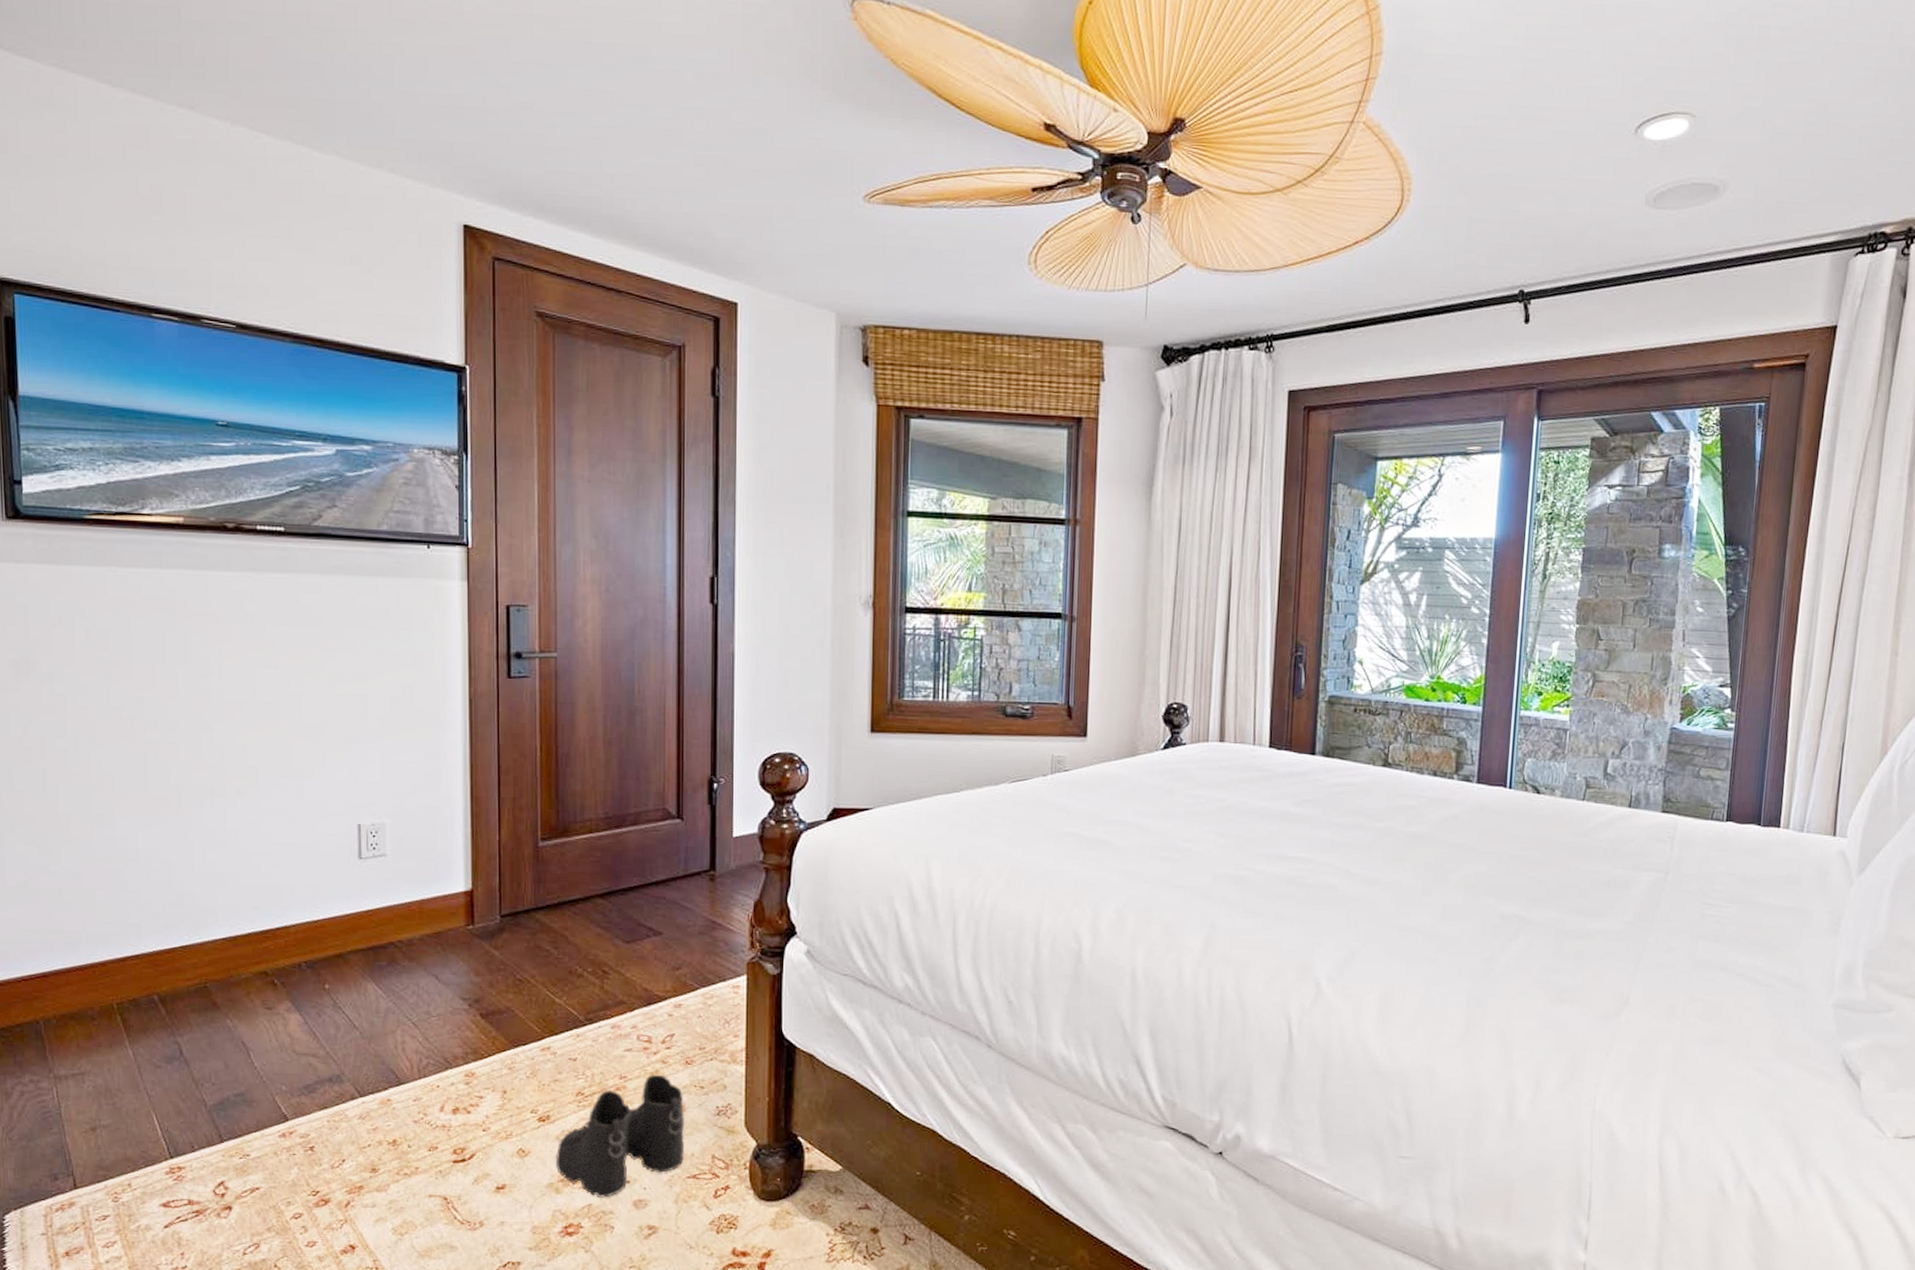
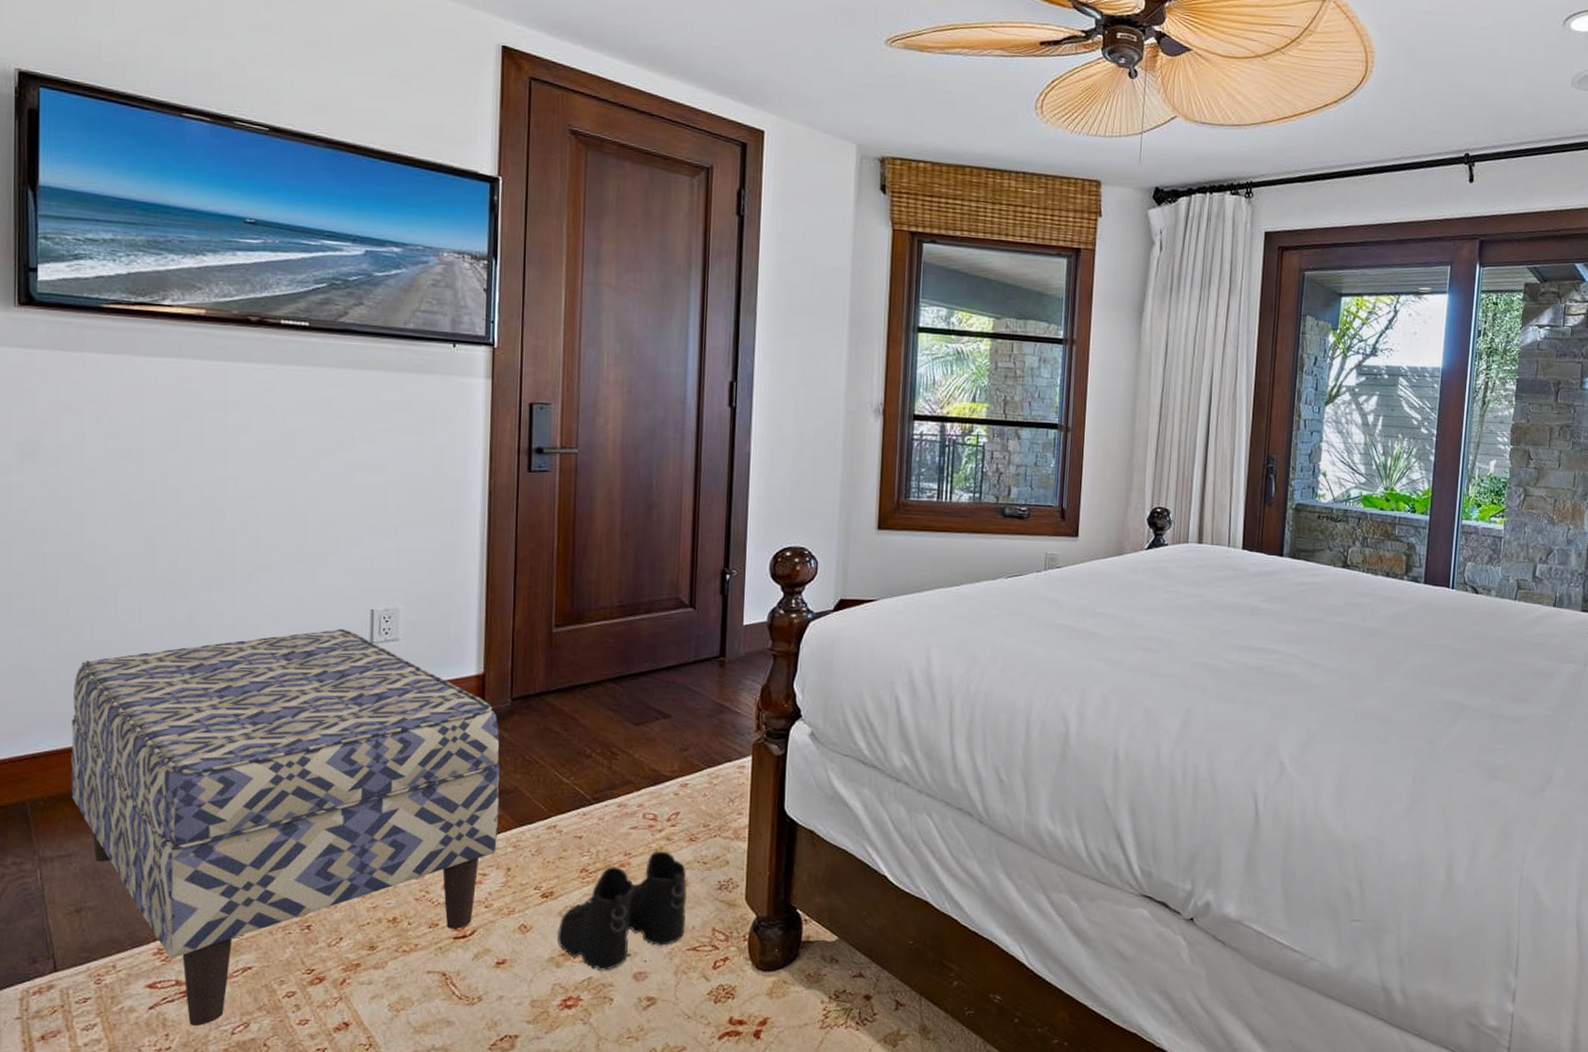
bench: none [77,844,493,1245] -> present [71,629,499,1025]

